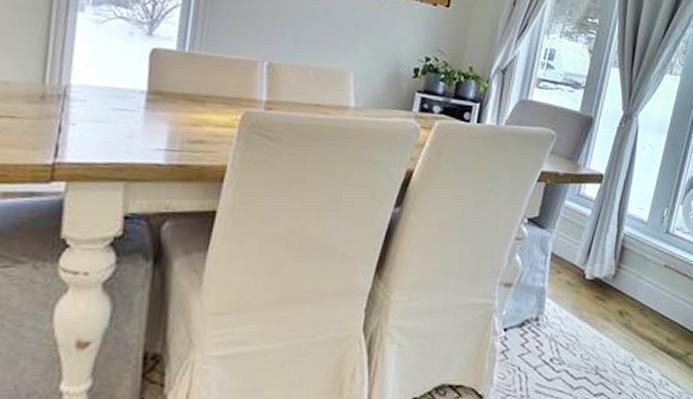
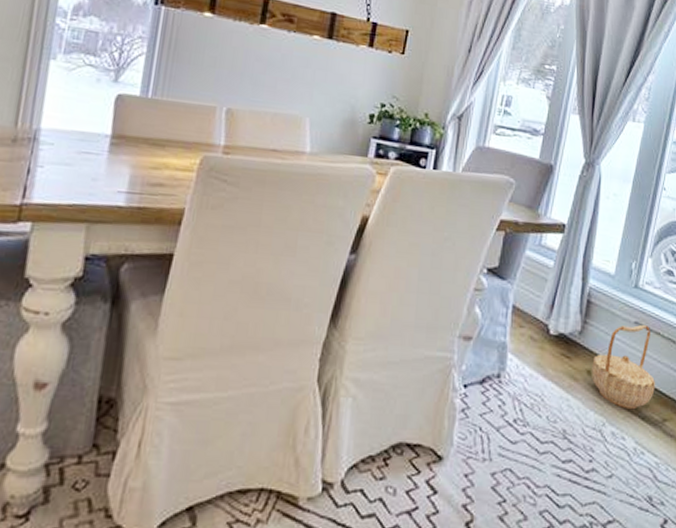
basket: none [623,267,682,346] -> present [592,324,656,410]

